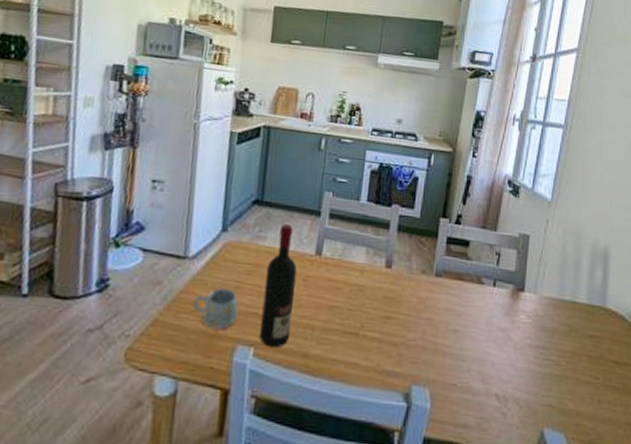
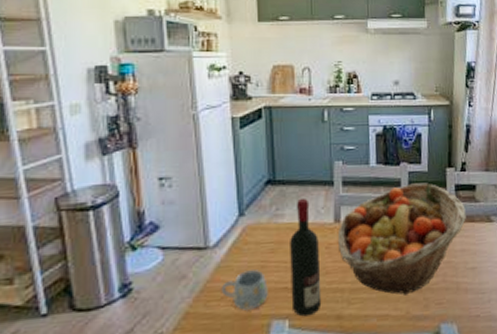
fruit basket: none [315,228,455,346] -> present [337,182,466,295]

